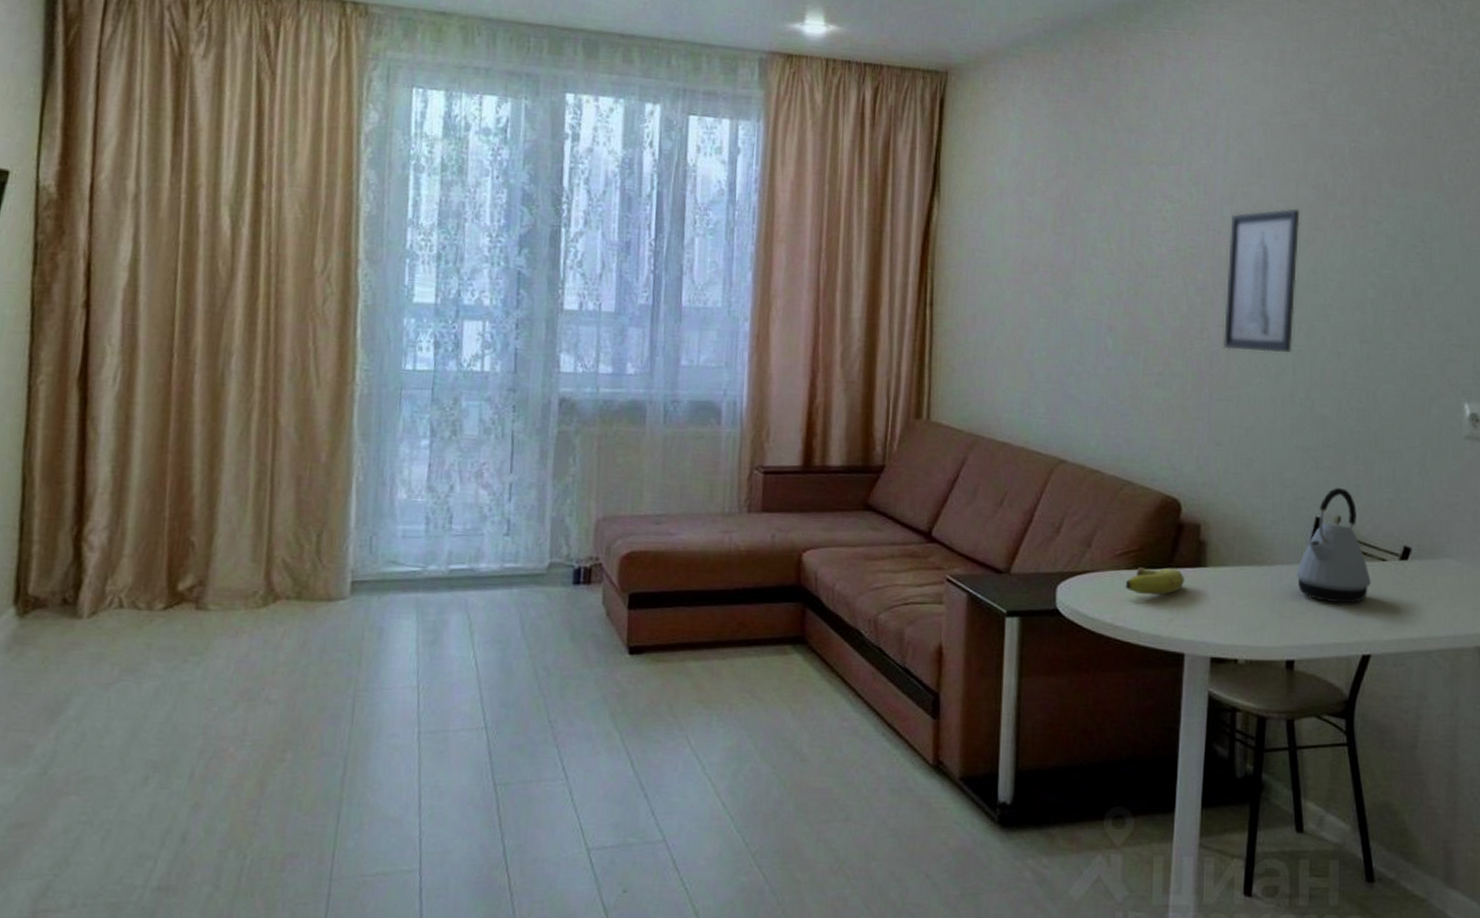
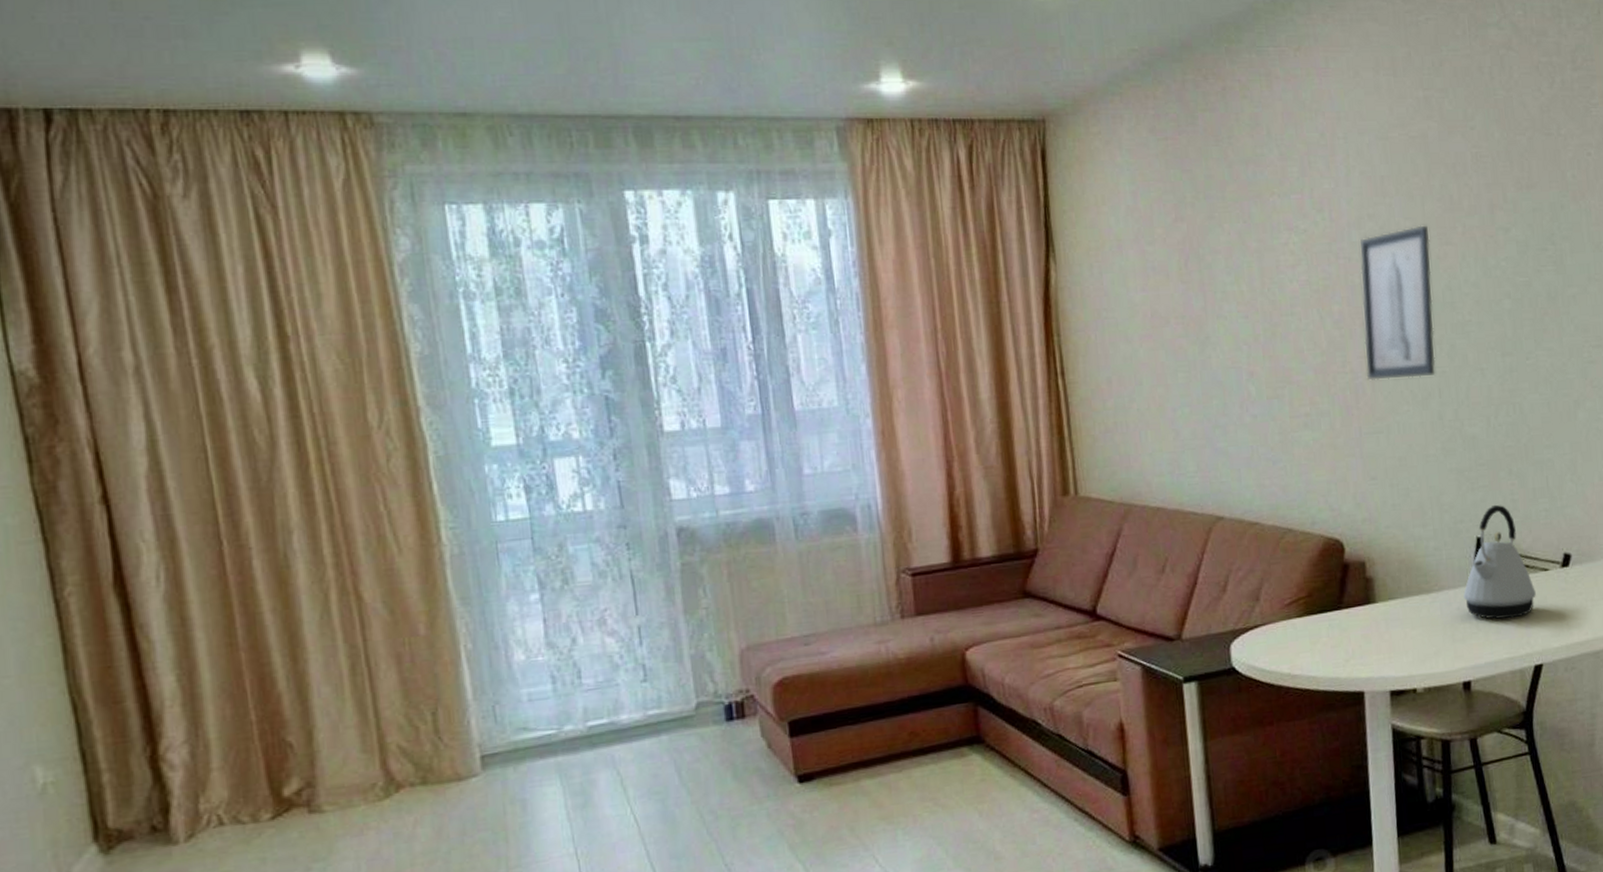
fruit: present [1125,567,1185,596] -> none [1298,609,1357,640]

